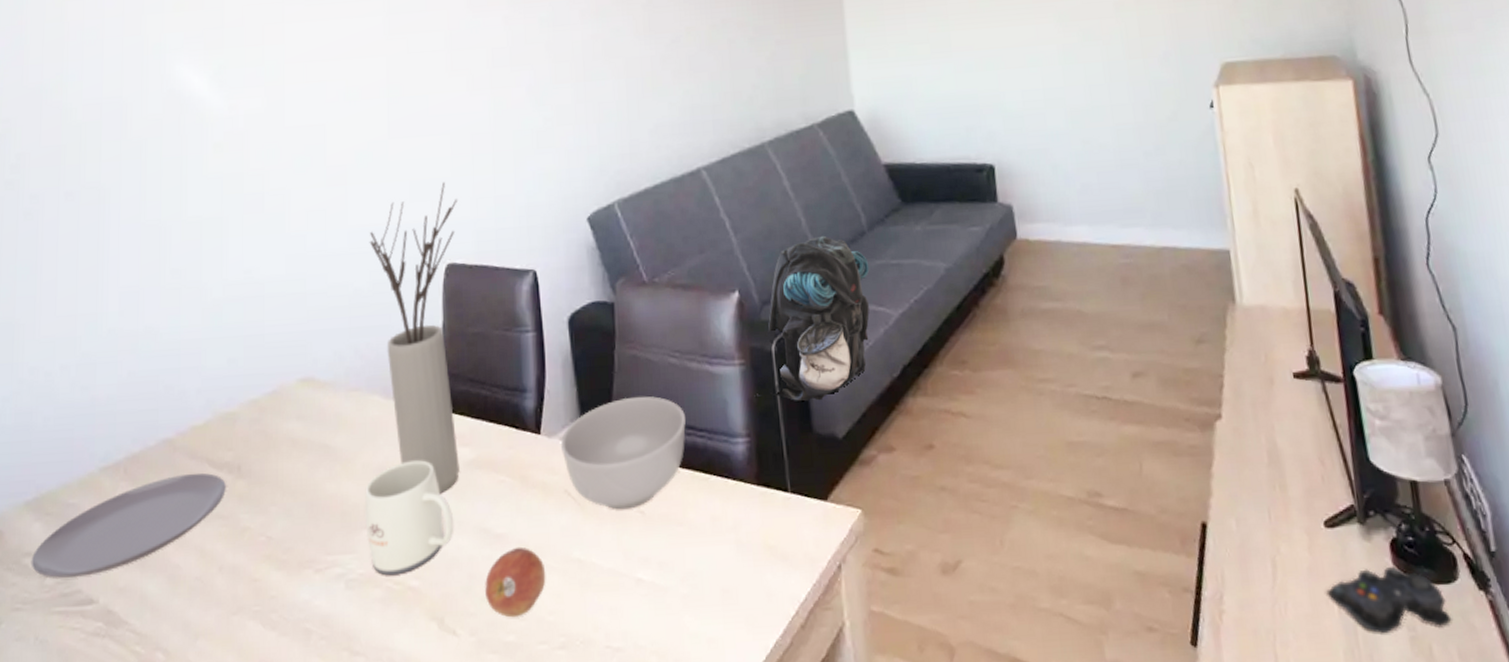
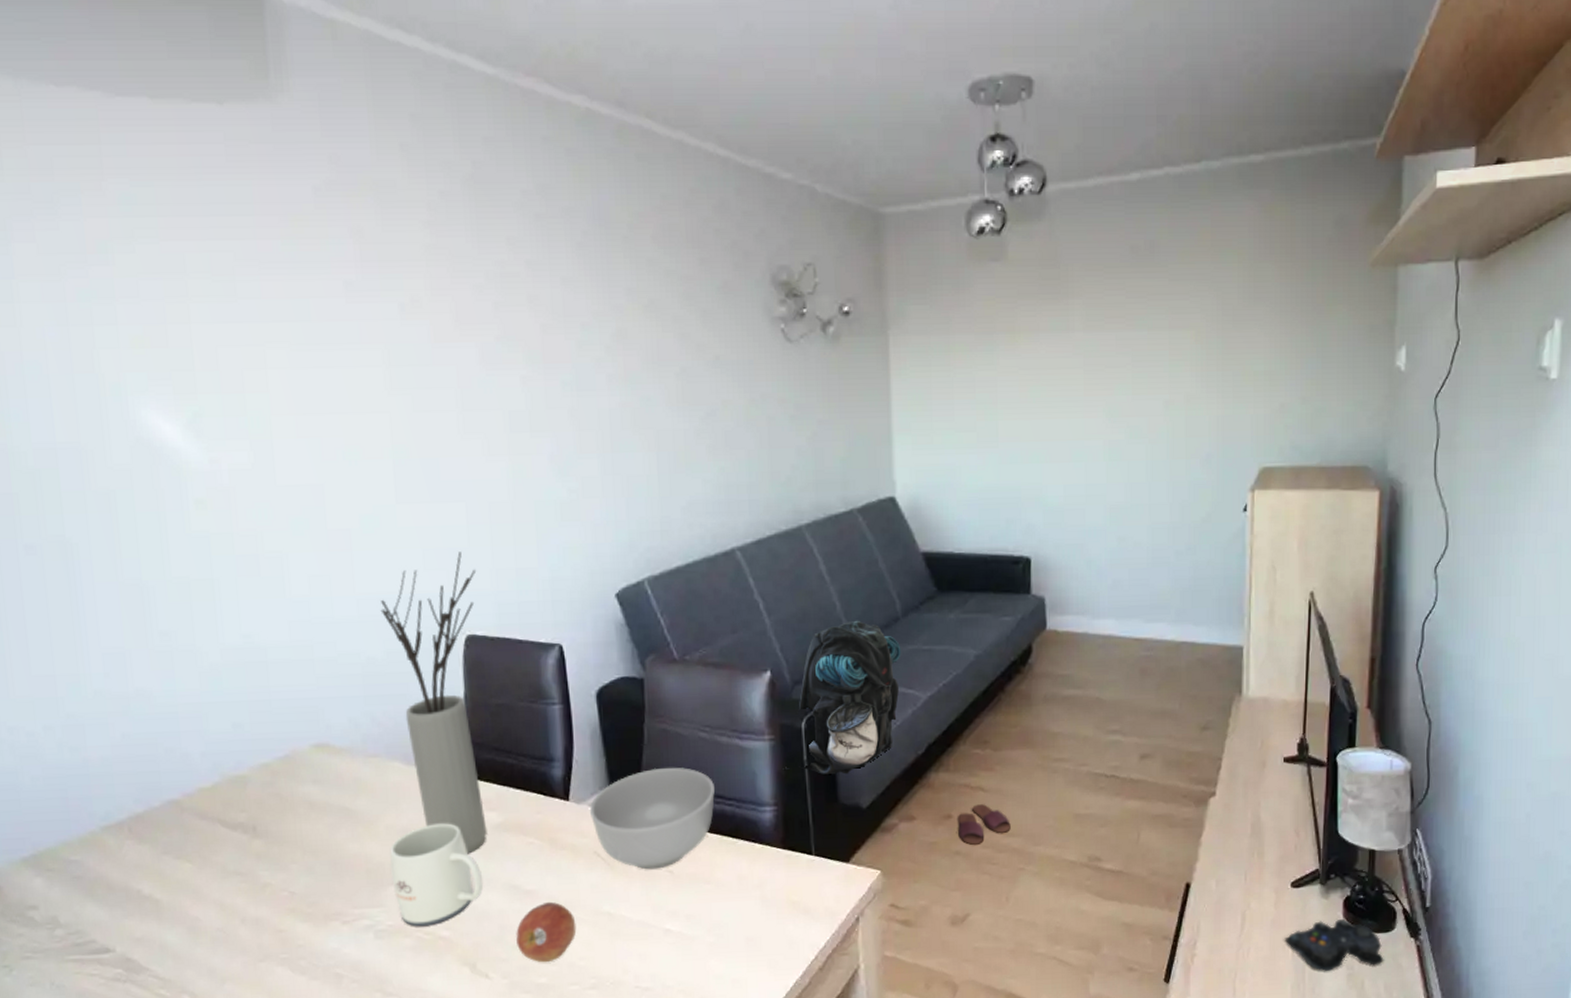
plate: present [31,472,226,579] -> none [36,832,242,930]
slippers: none [940,432,998,479] -> present [958,804,1011,845]

